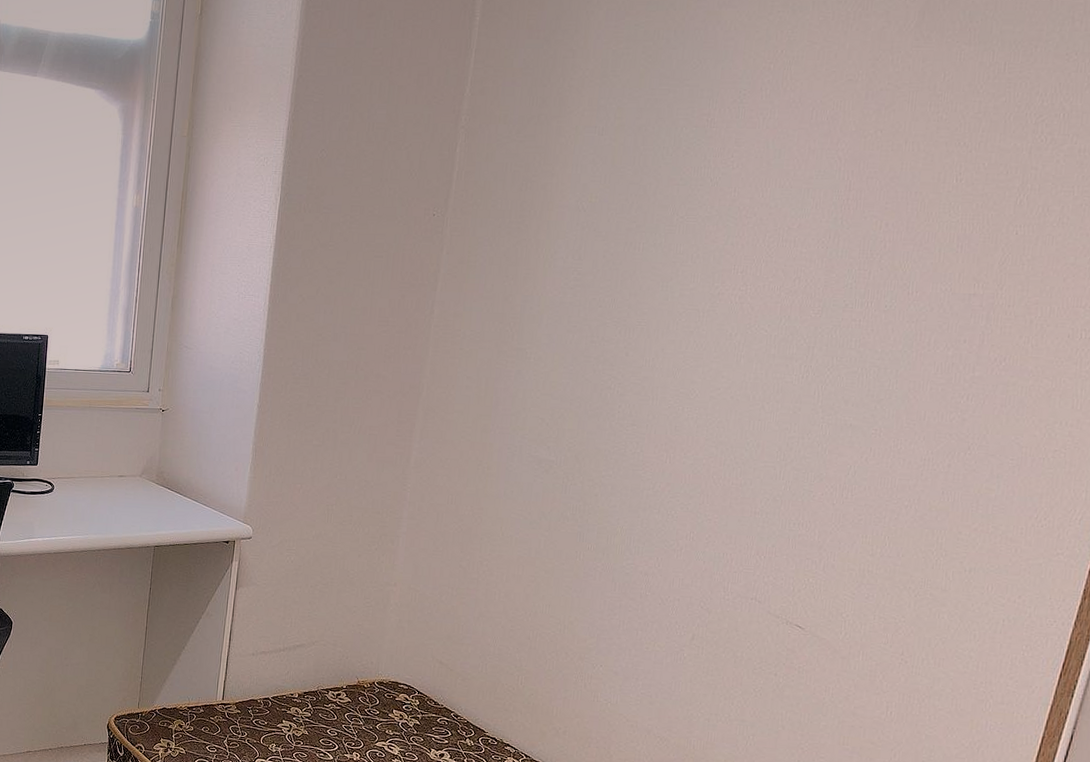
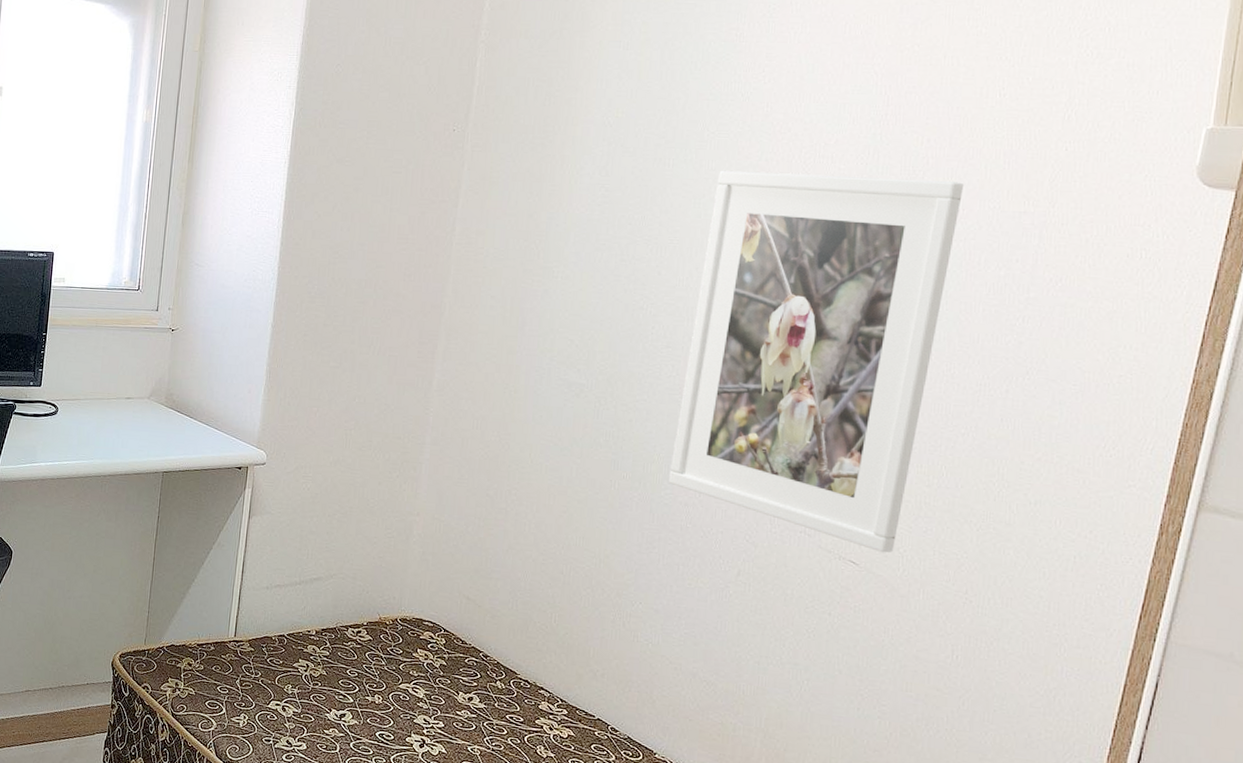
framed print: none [630,254,919,618] -> present [669,170,965,553]

